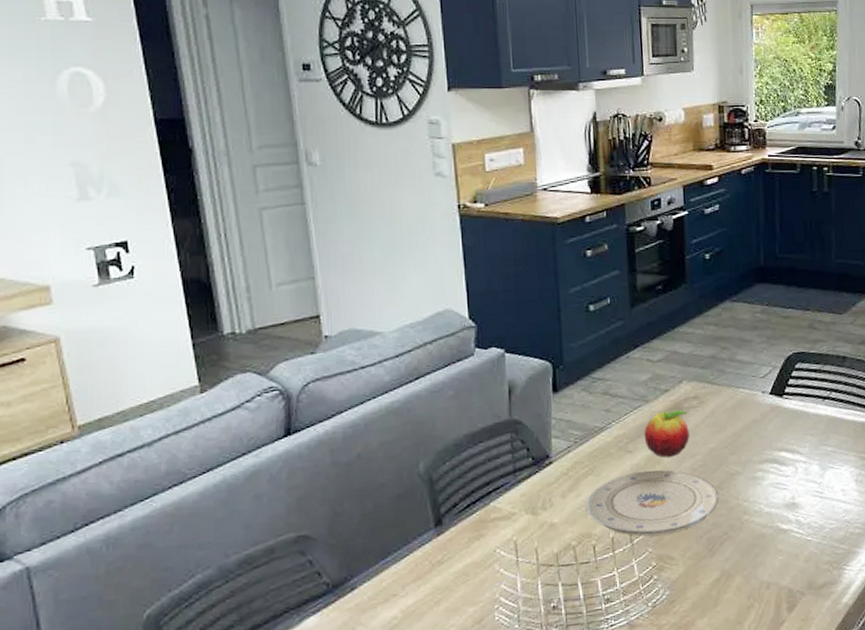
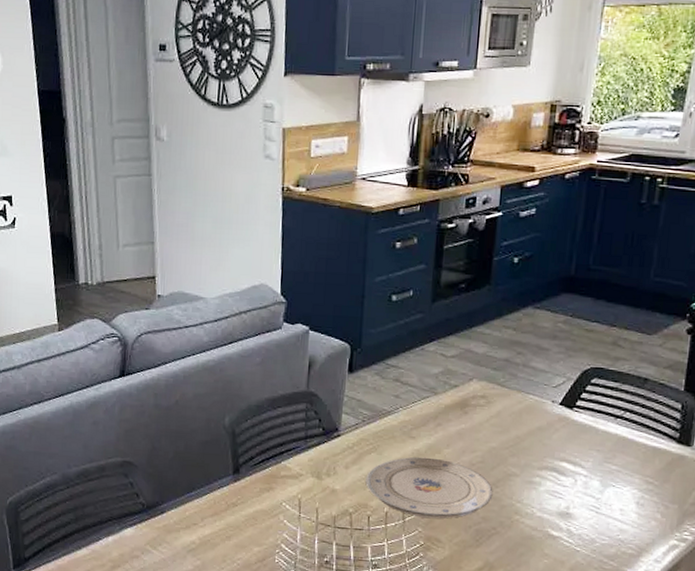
fruit: present [644,409,690,458] -> none [428,405,474,449]

